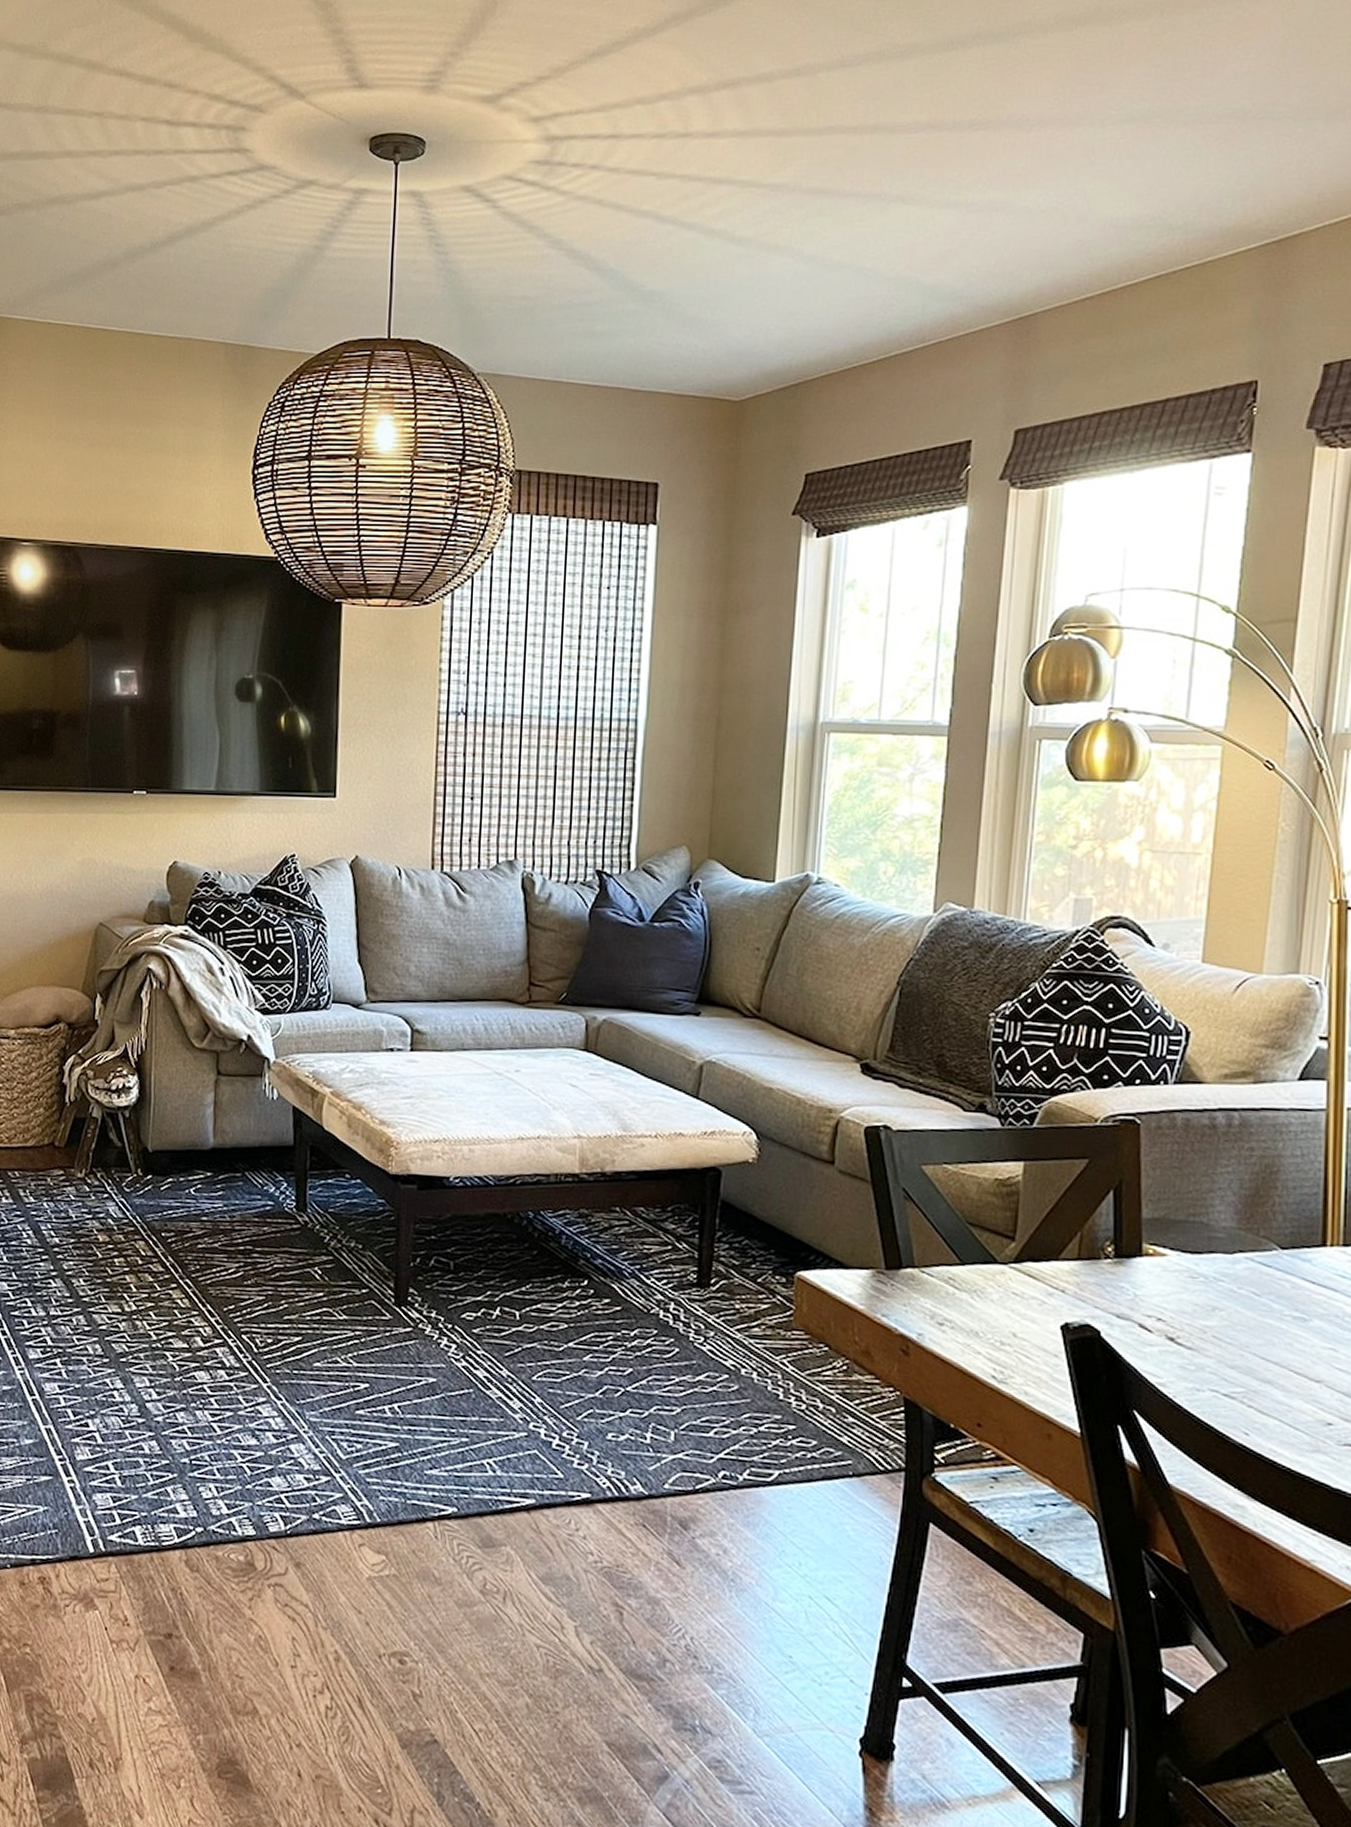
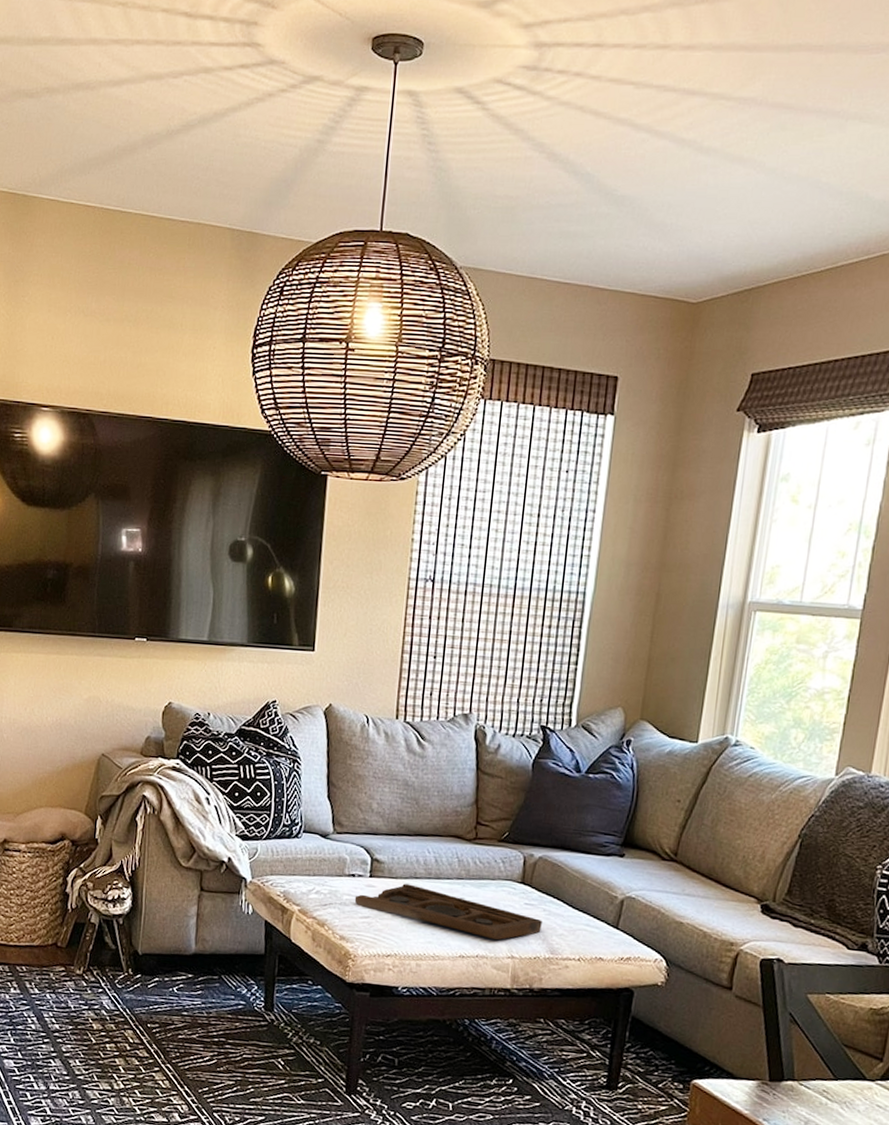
decorative tray: none [394,1057,611,1118] -> present [354,883,542,941]

